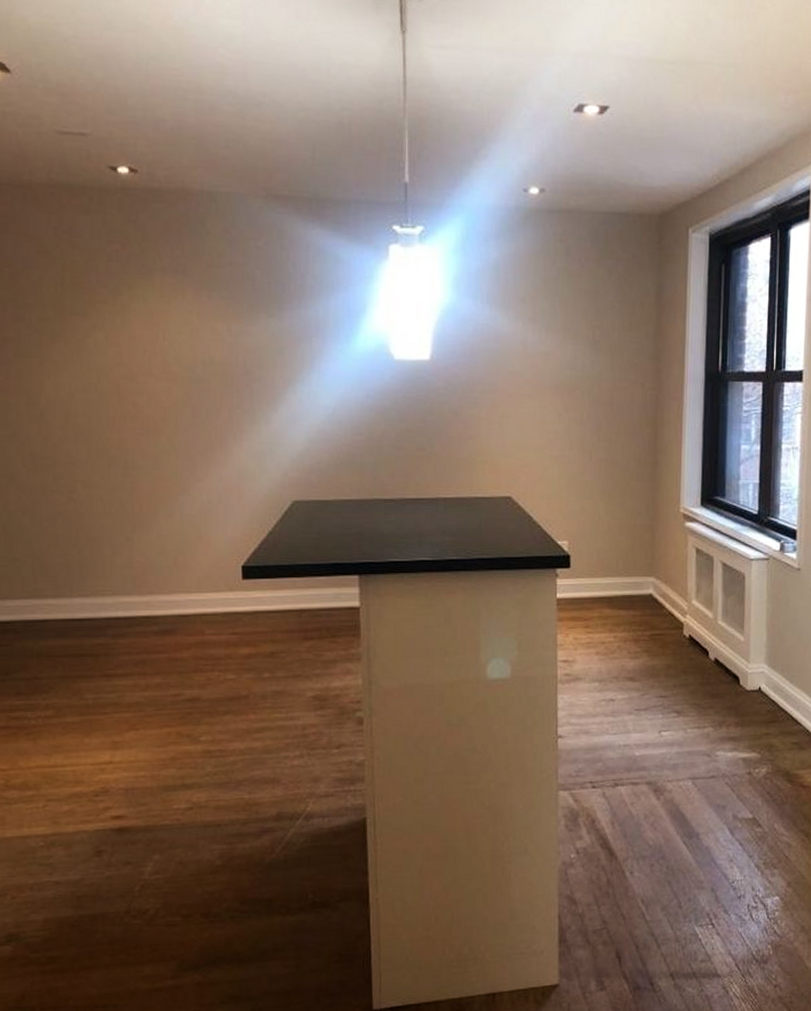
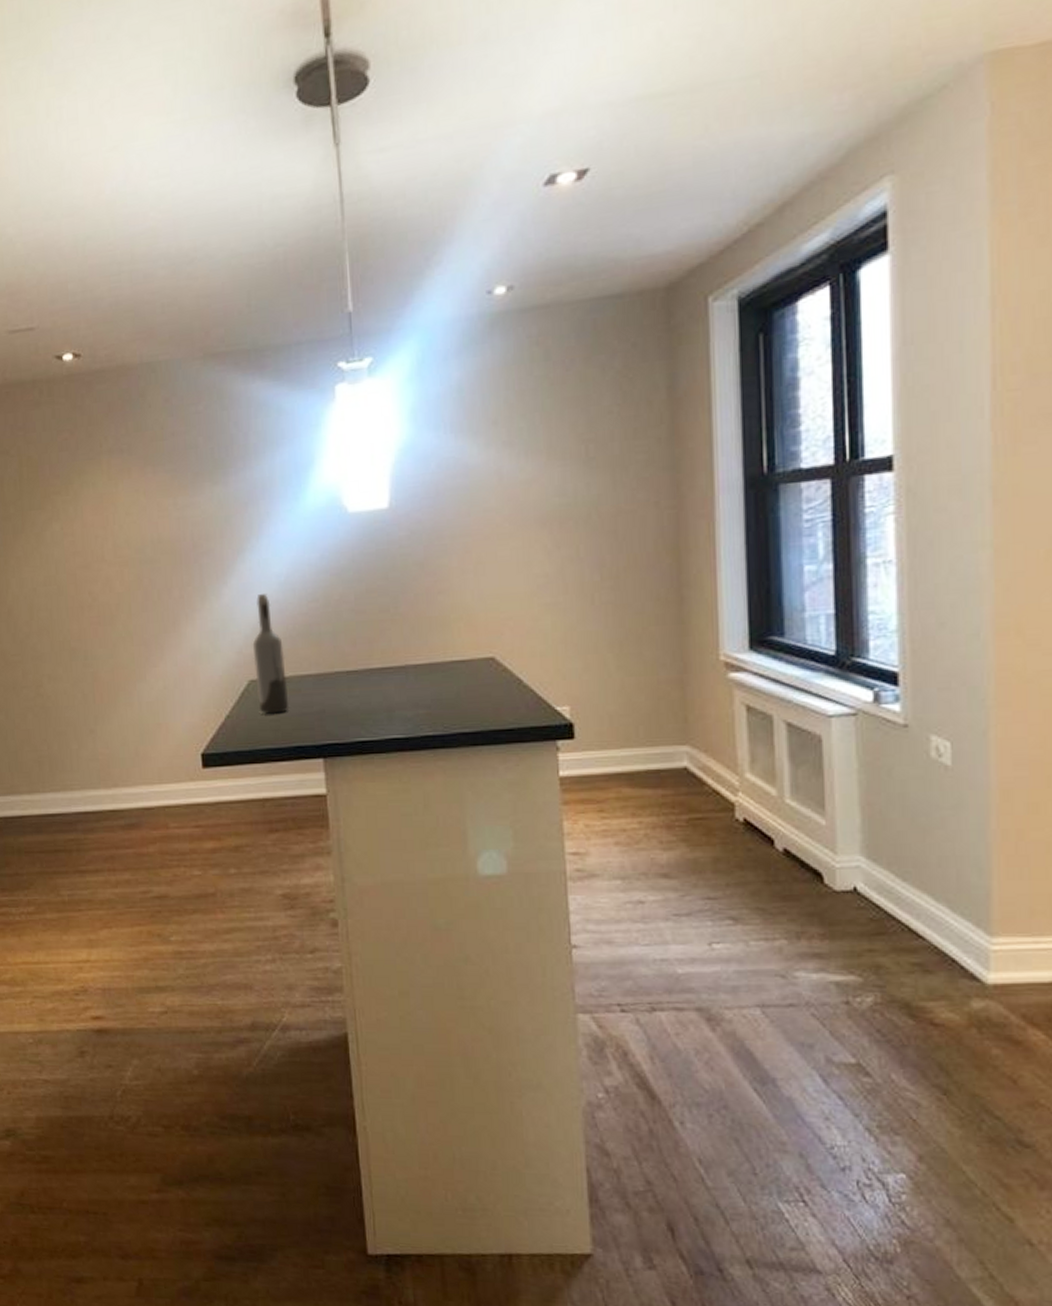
wine bottle: none [298,423,330,534] -> present [252,594,290,715]

